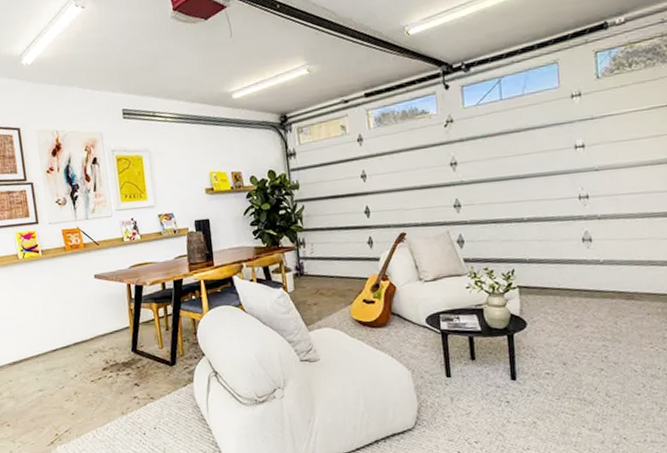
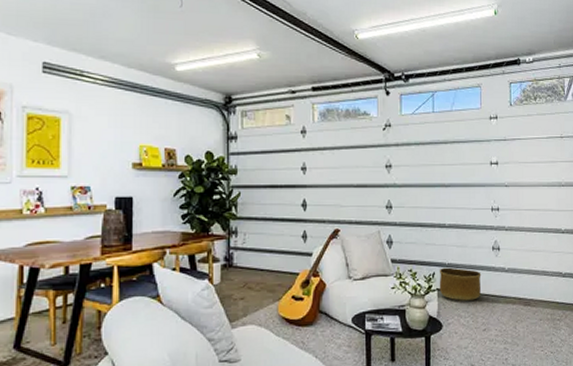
basket: none [519,263,570,298] -> present [439,267,481,301]

